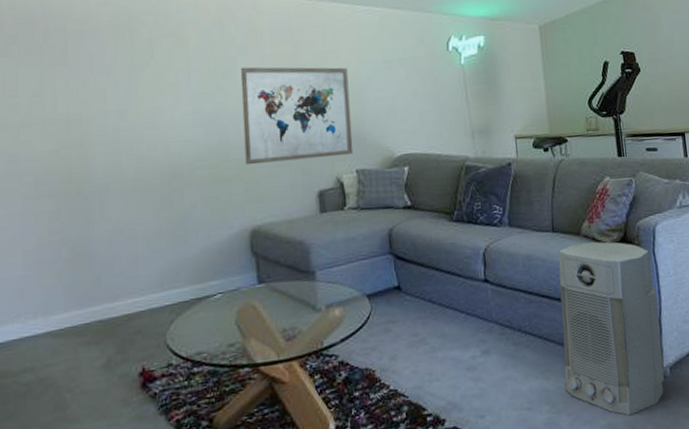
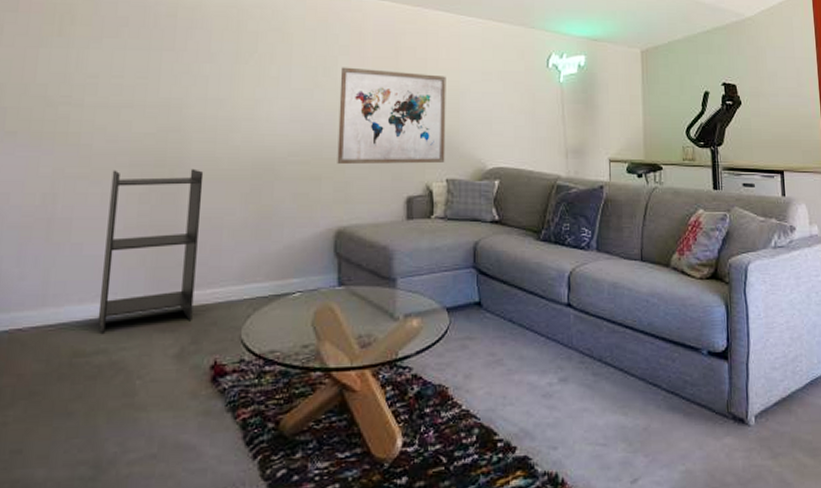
bookshelf: none [18,182,116,354] -> present [97,168,204,335]
air purifier: present [558,242,665,416] -> none [643,274,749,464]

